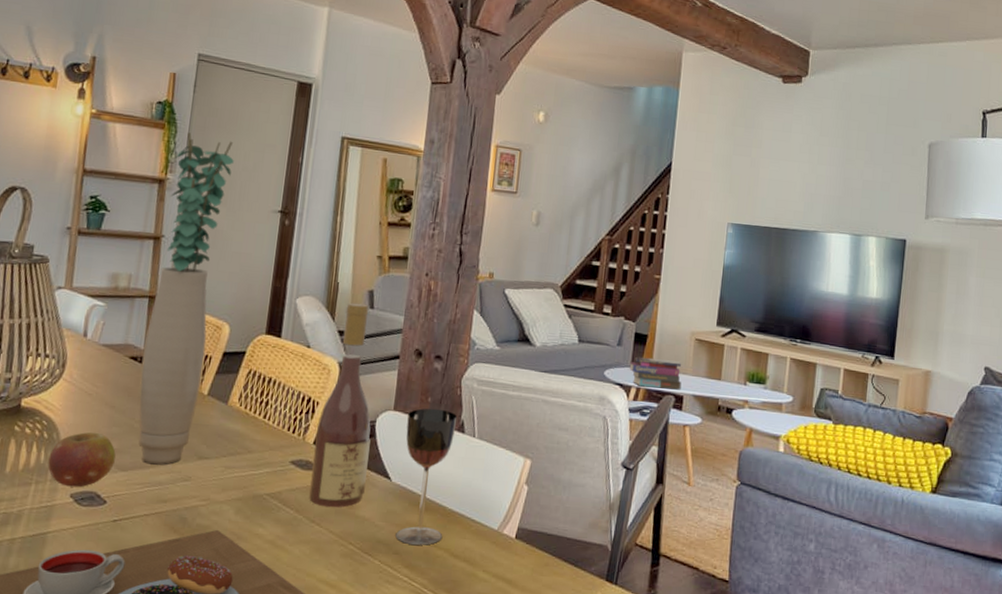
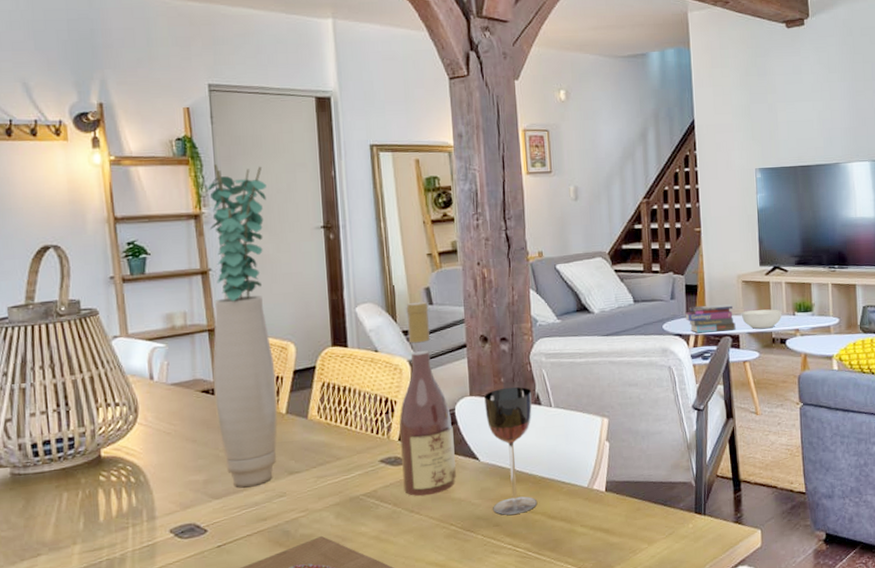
fruit: present [48,432,116,488] -> none [140,467,207,524]
bowl: none [688,371,733,395] -> present [741,309,782,329]

